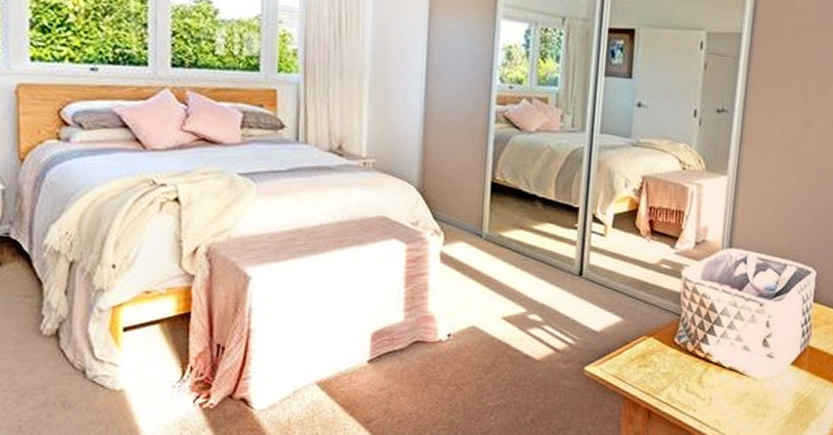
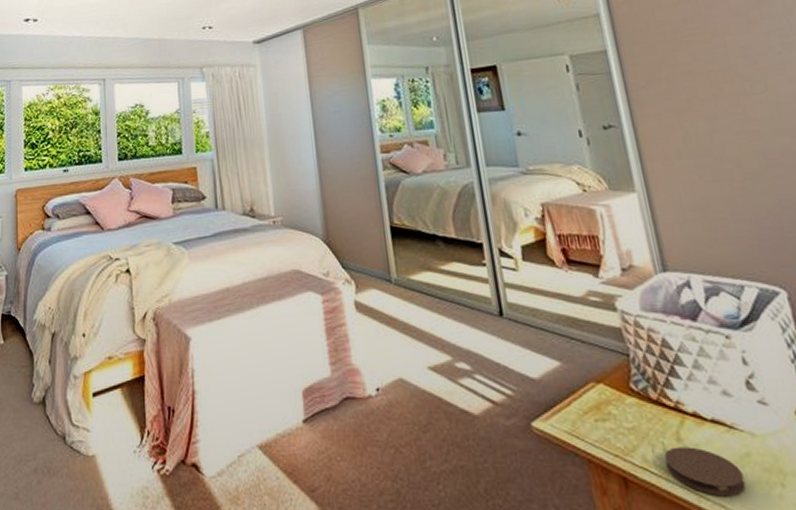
coaster: none [684,388,739,424] -> present [664,447,746,497]

